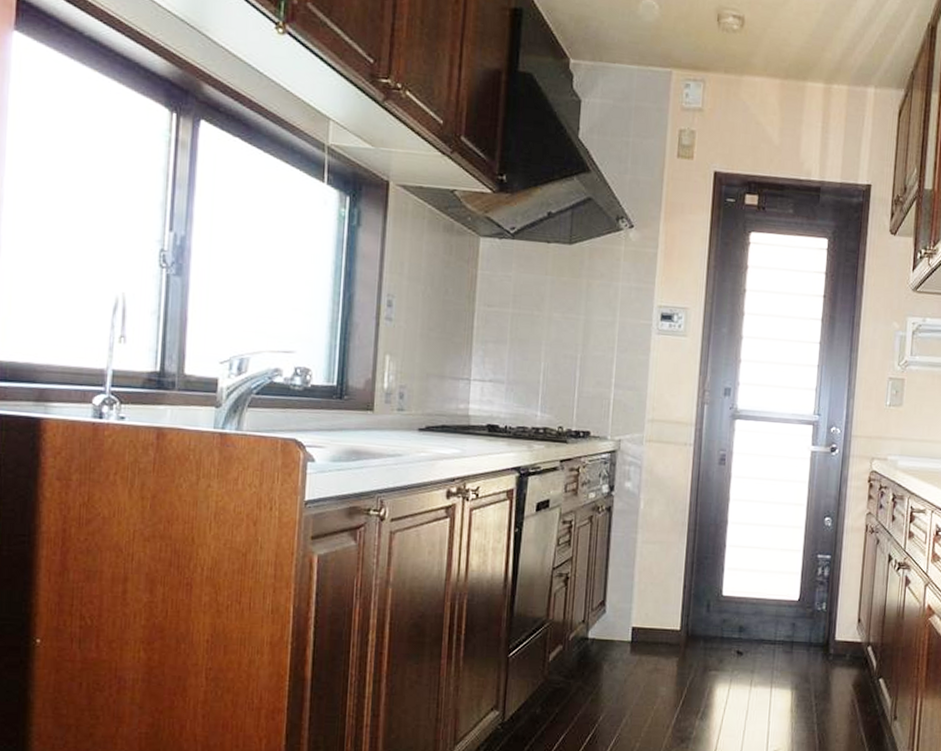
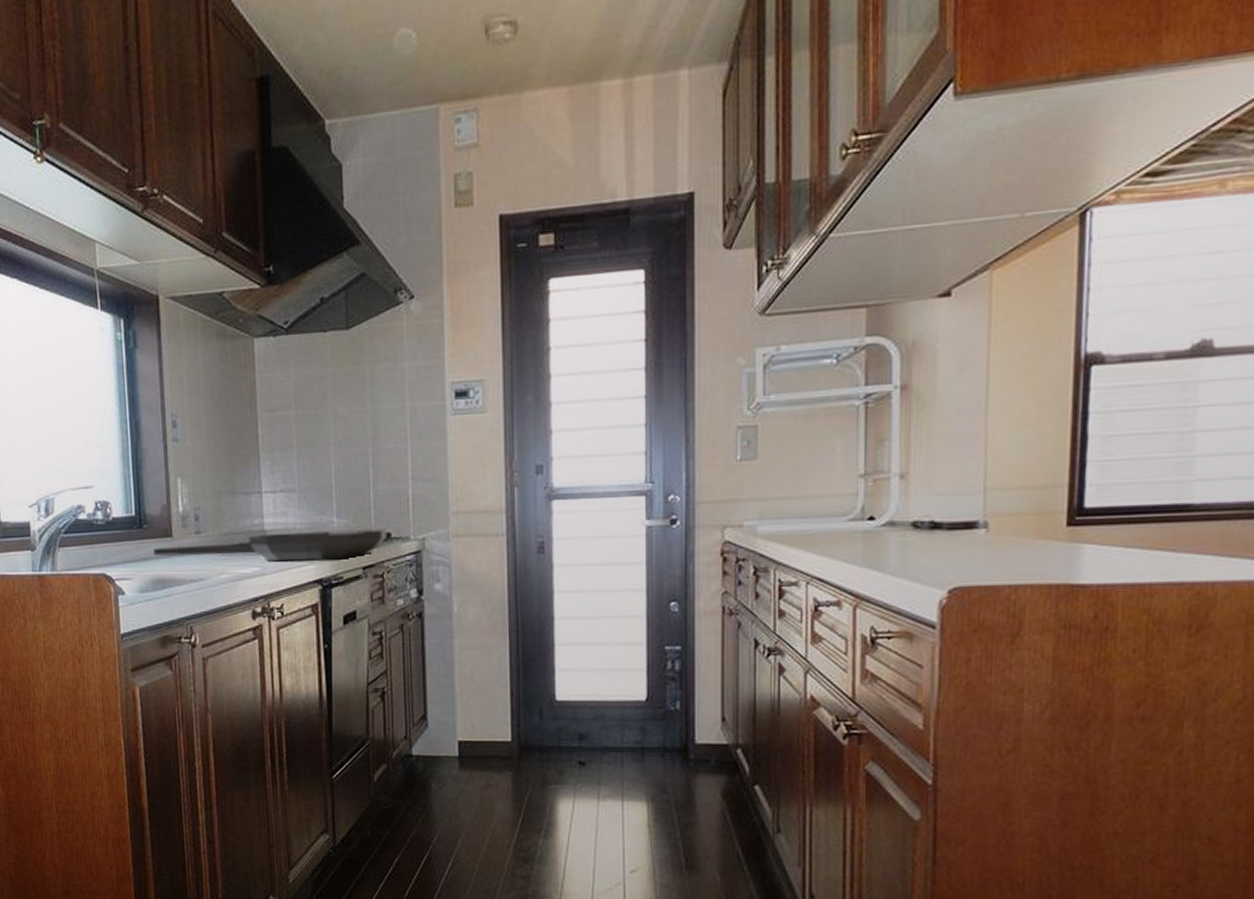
frying pan: none [351,419,586,451] -> present [153,529,387,562]

